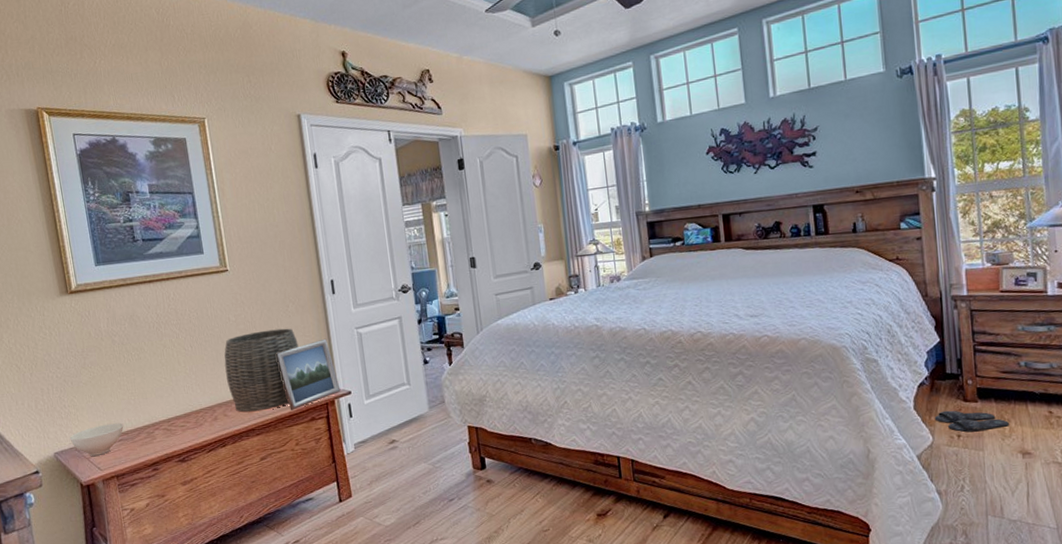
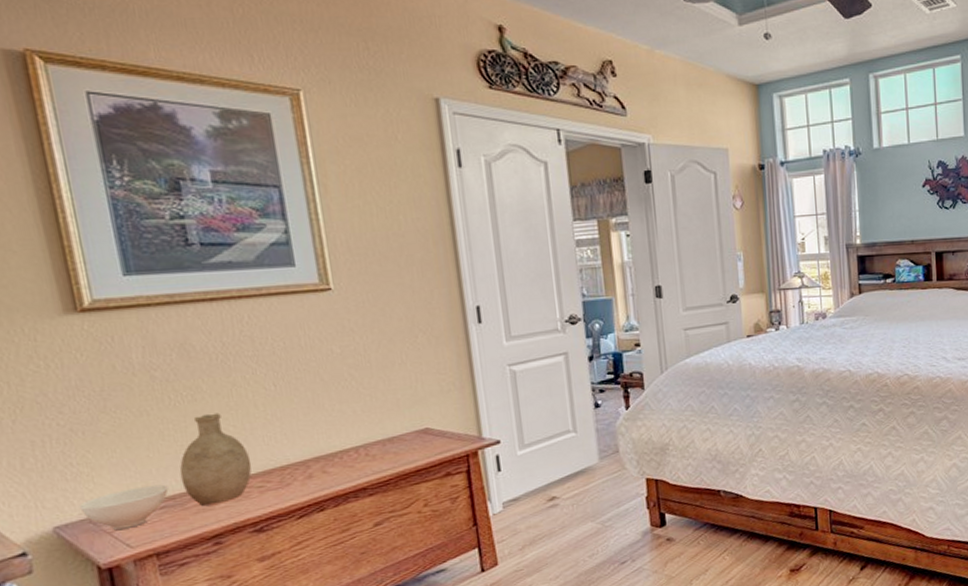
decorative vase: none [130,368,177,440] -> present [179,413,252,506]
woven basket: present [224,328,299,413] -> none [324,363,430,469]
picture frame: present [275,338,341,411] -> none [397,377,487,465]

